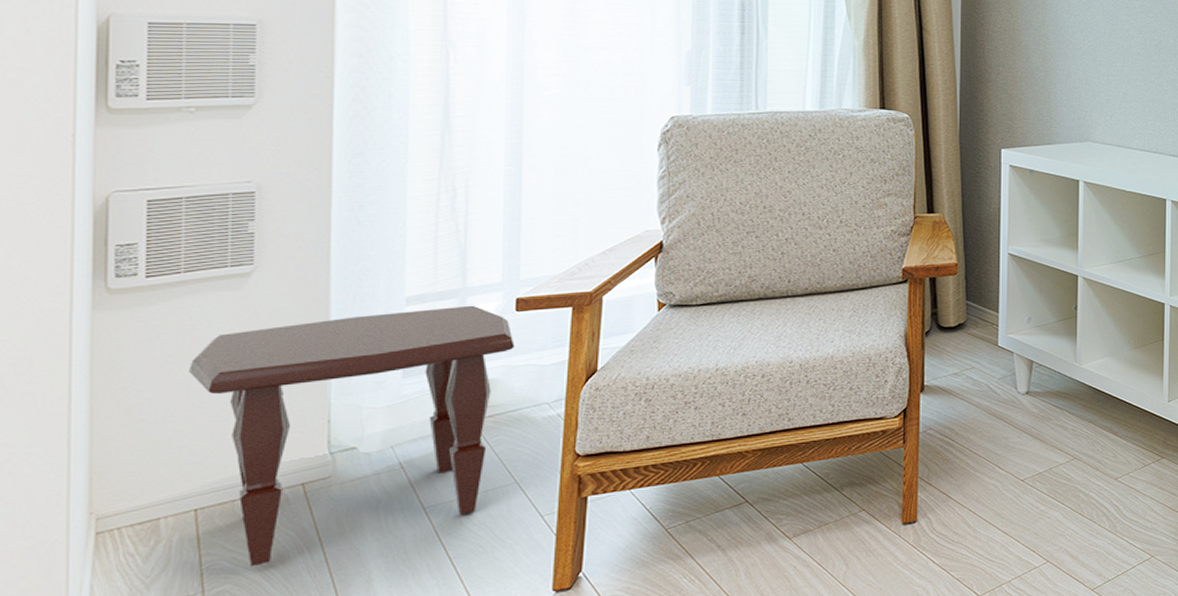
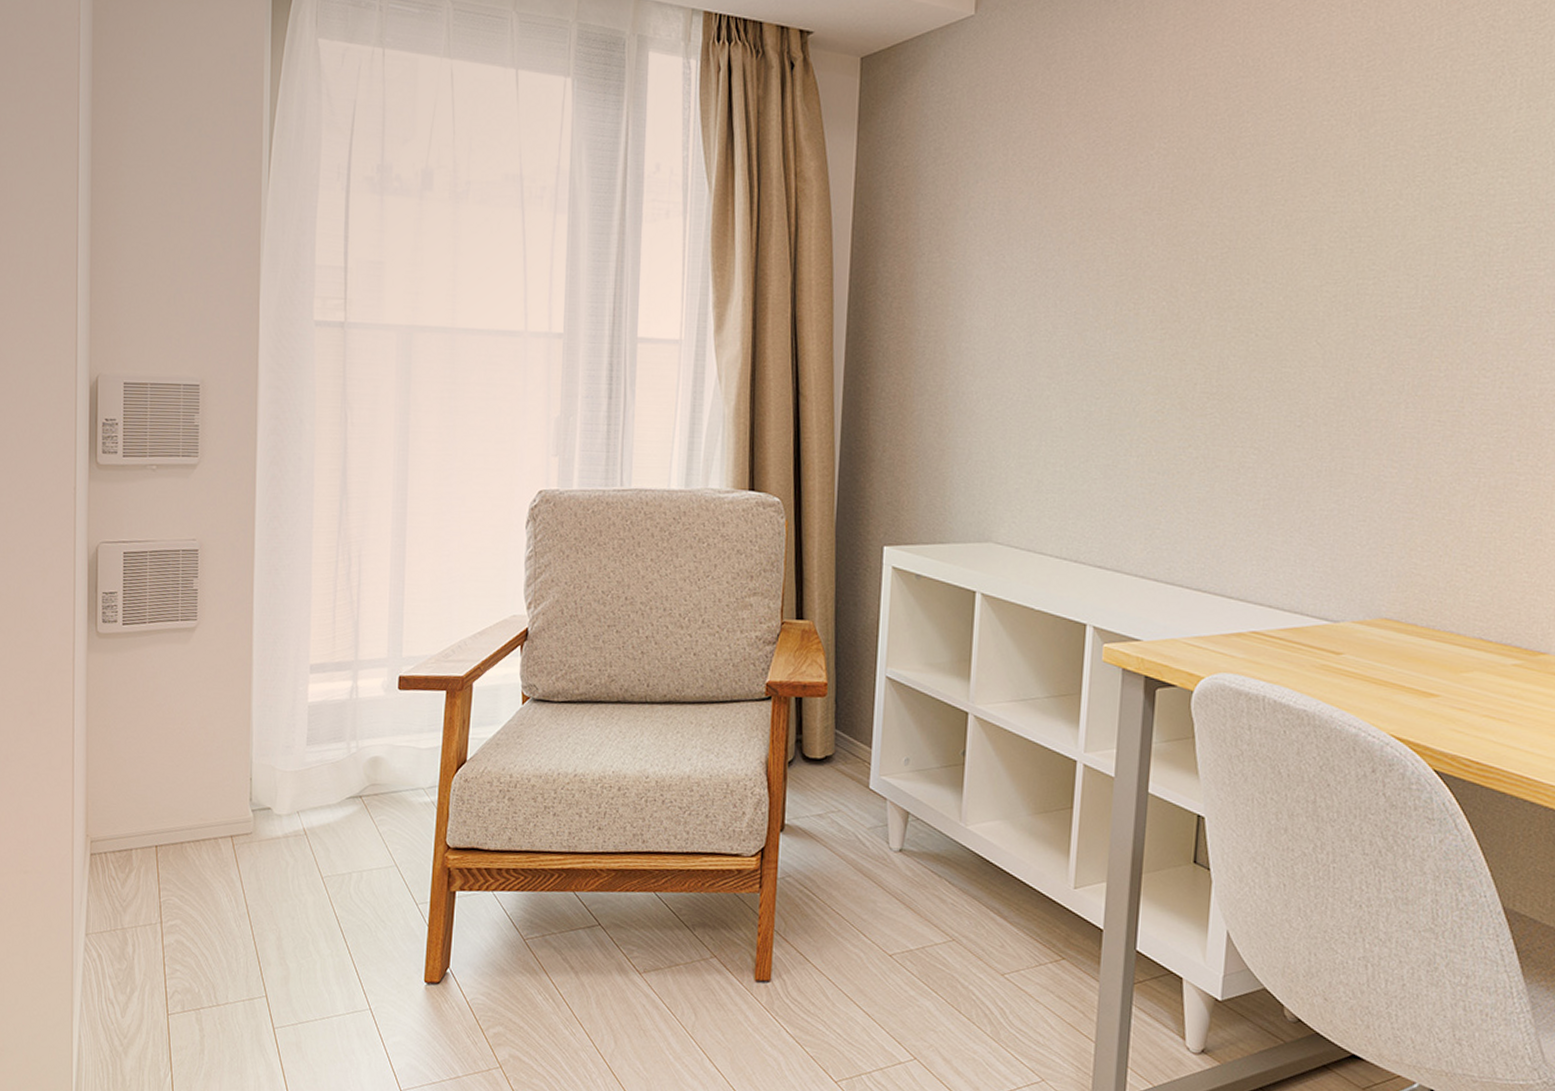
music stool: present [189,305,515,567] -> none [152,678,397,908]

